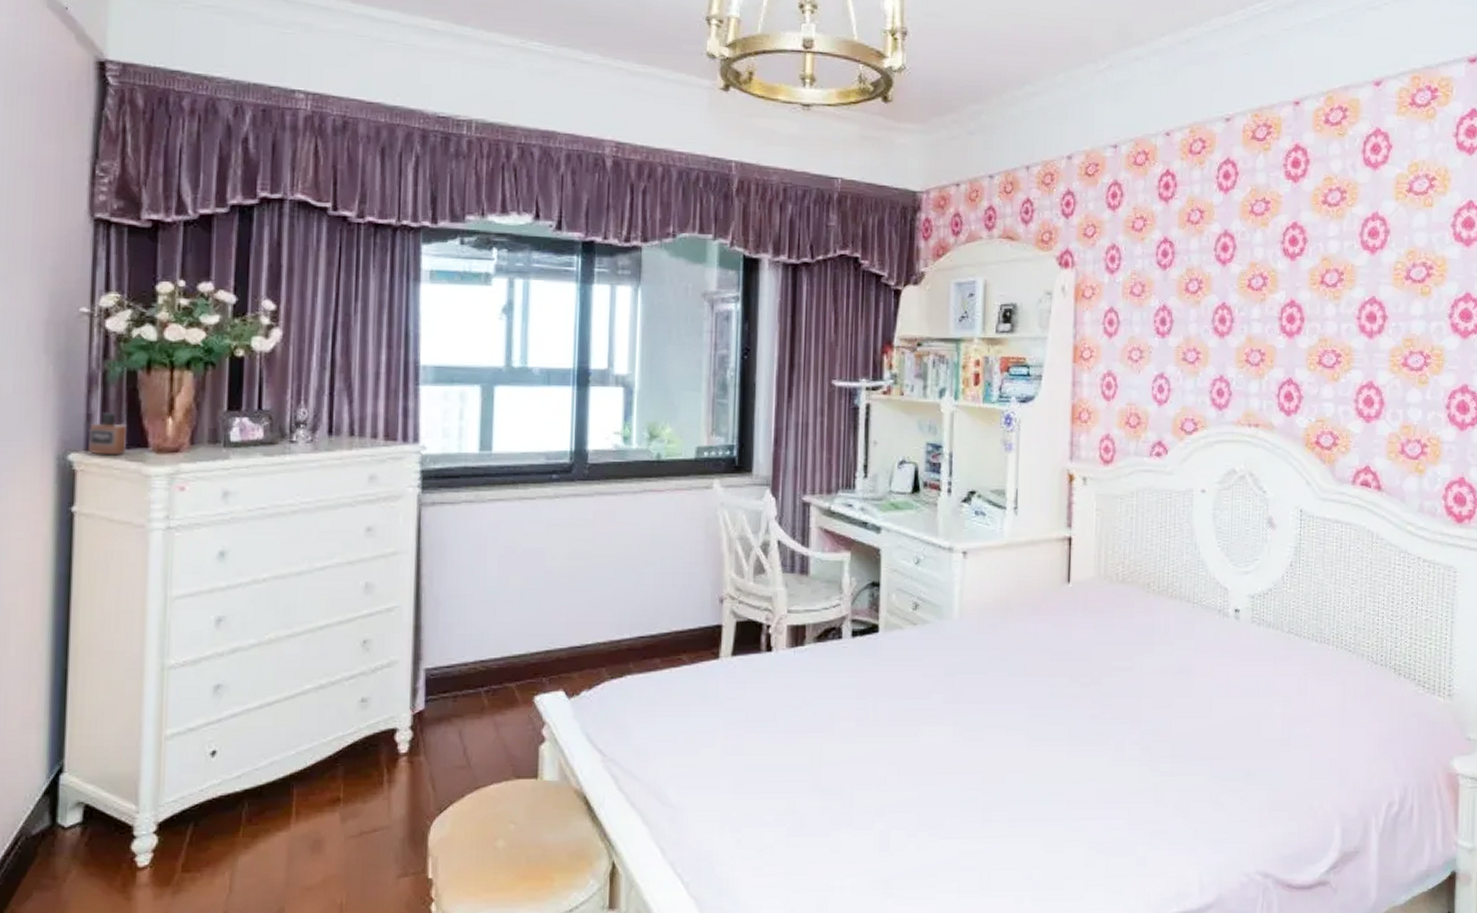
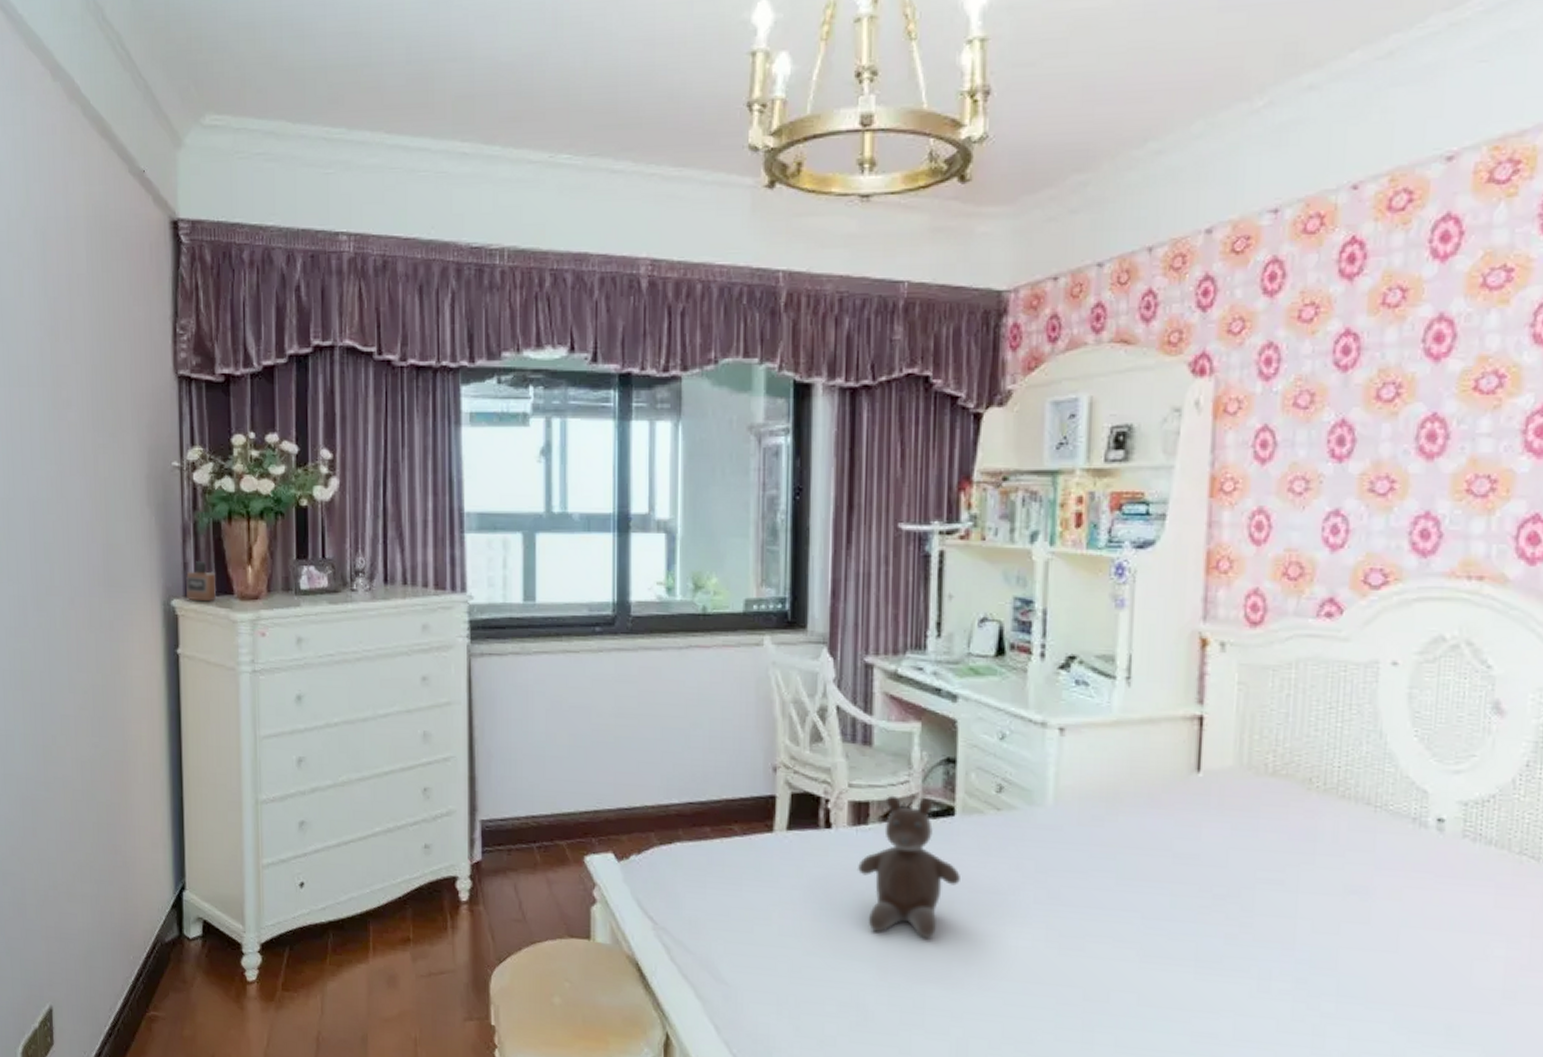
teddy bear: none [794,618,883,745] -> present [857,795,960,939]

